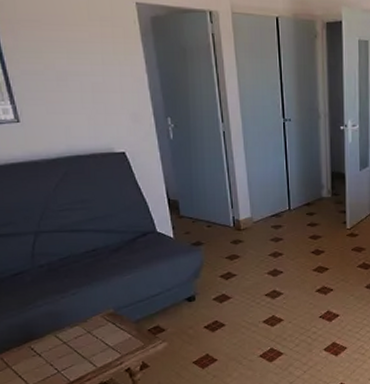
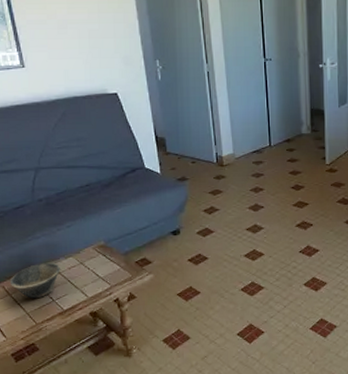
bowl: none [8,332,66,371] -> present [9,262,60,299]

